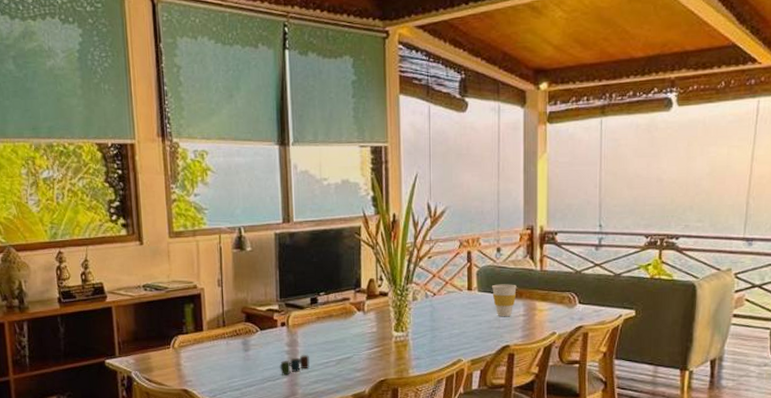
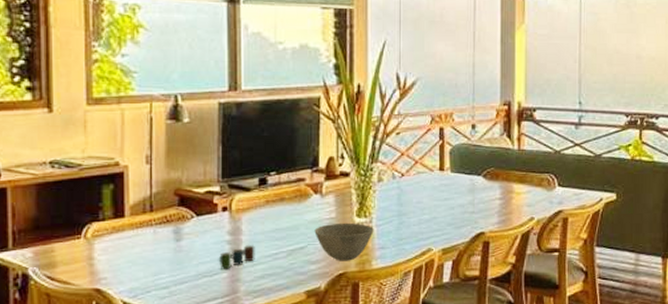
bowl: none [359,336,410,370] -> present [314,222,374,261]
cup: present [492,284,517,317] -> none [466,164,493,201]

